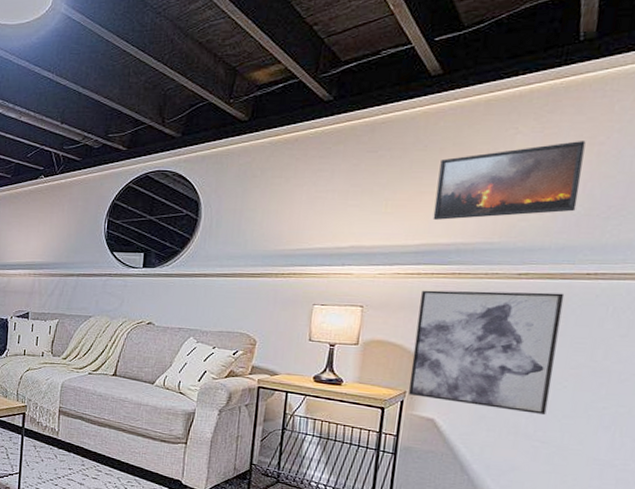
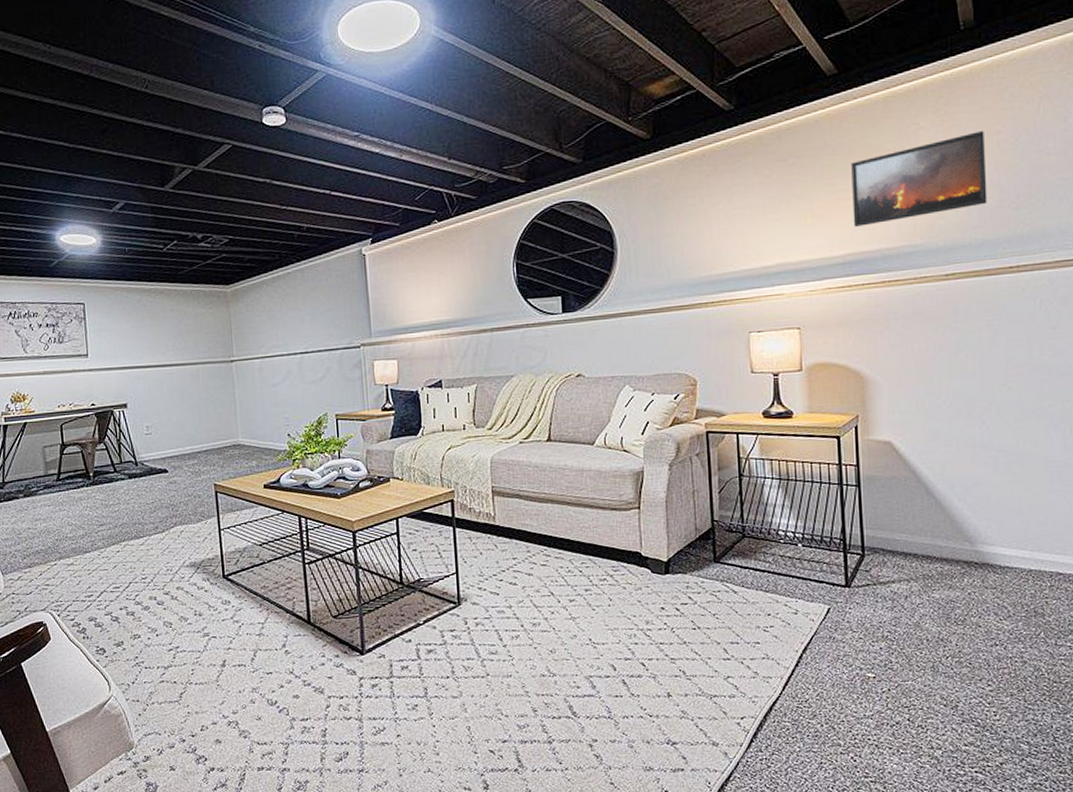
wall art: present [409,290,565,416] -> none [856,290,998,422]

